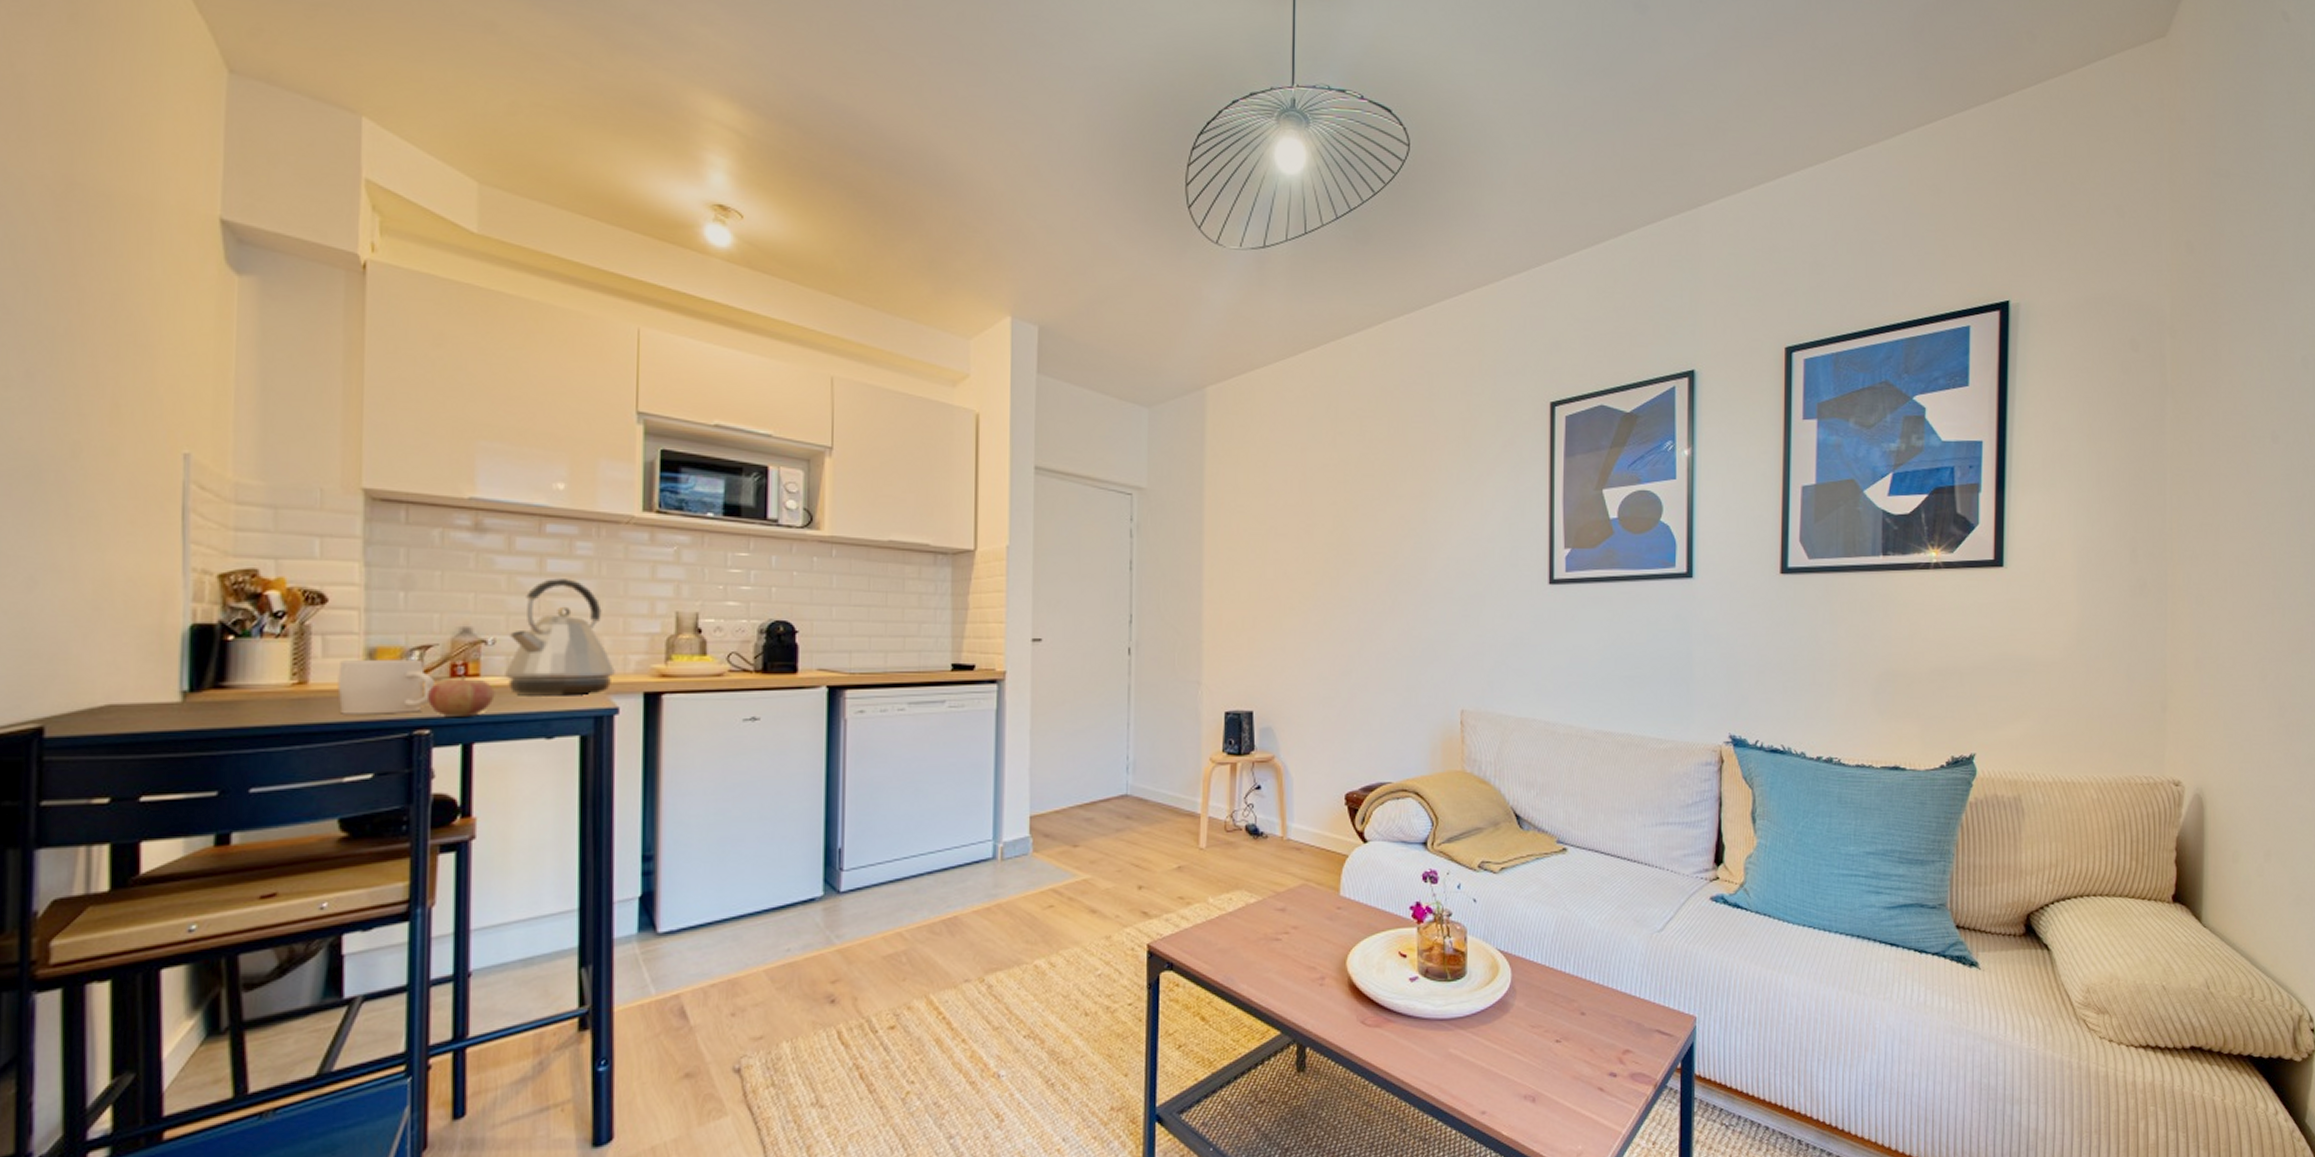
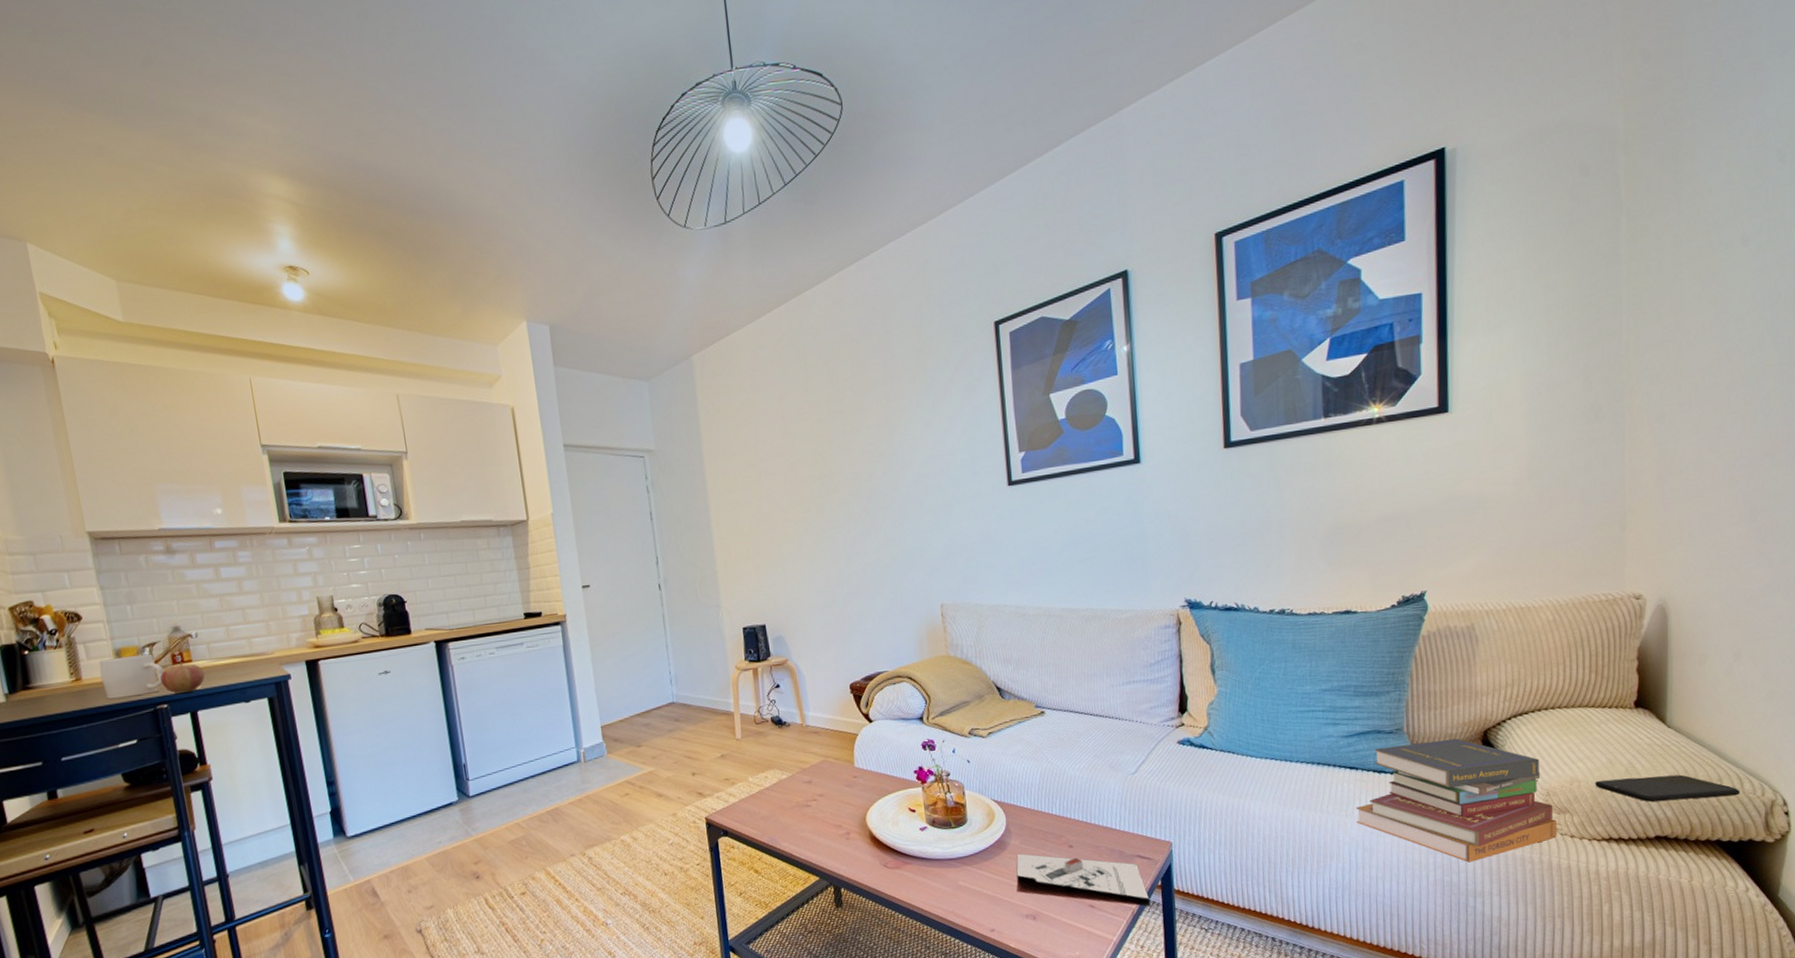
kettle: present [505,578,615,696] -> none [206,581,283,673]
architectural model: none [1516,1018,1669,1095] -> present [1016,853,1152,907]
books: none [1894,920,2096,1063] -> present [1356,738,1557,863]
smartphone: none [2134,979,2270,1008] -> present [1595,774,1741,802]

